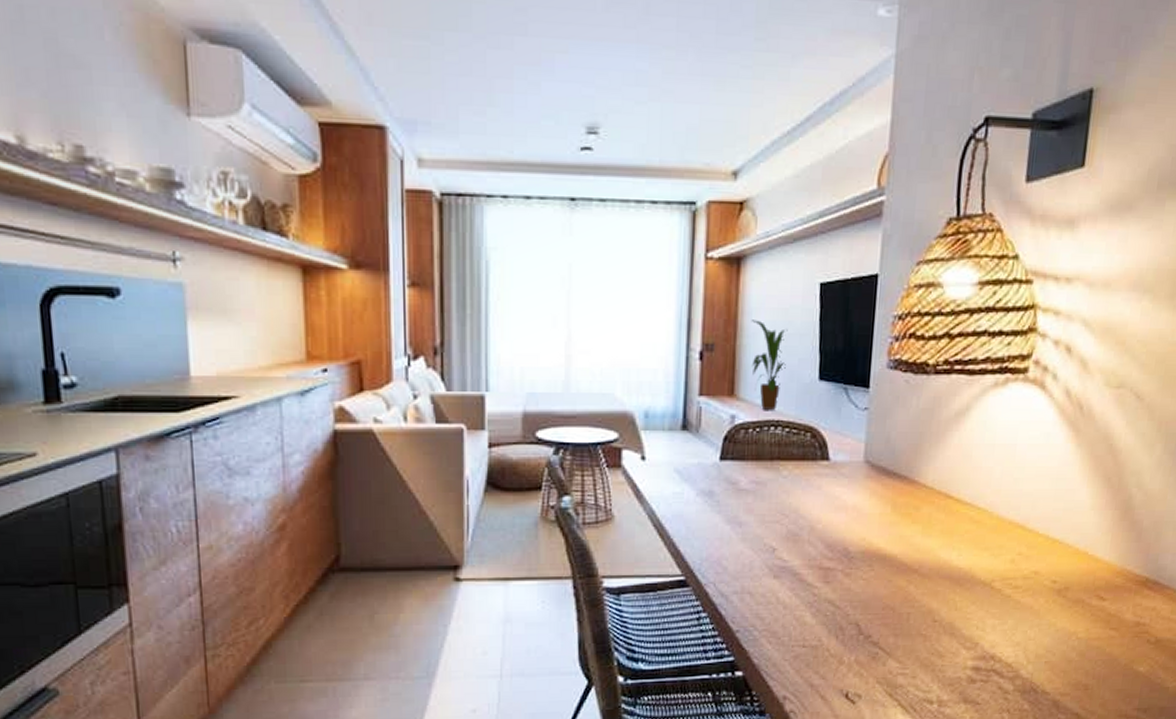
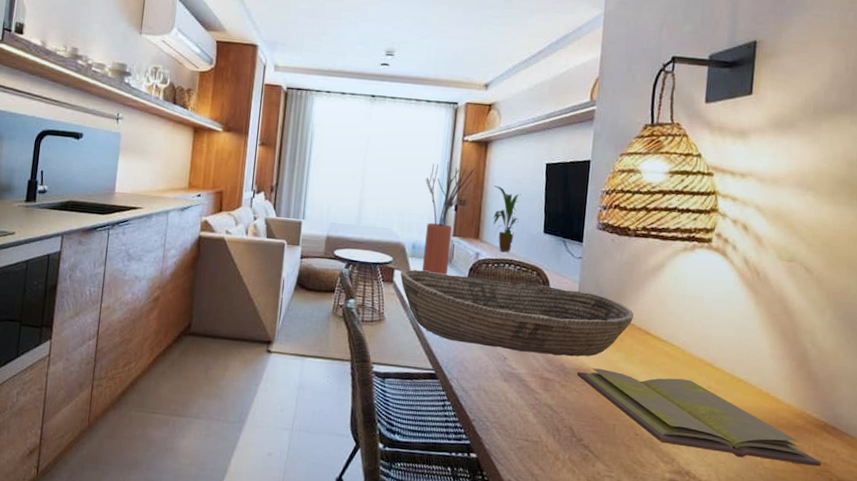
basket: none [631,446,932,539] -> present [400,269,634,357]
vase: none [657,291,726,450] -> present [422,162,476,276]
diary: none [864,548,1140,631] -> present [577,368,821,467]

